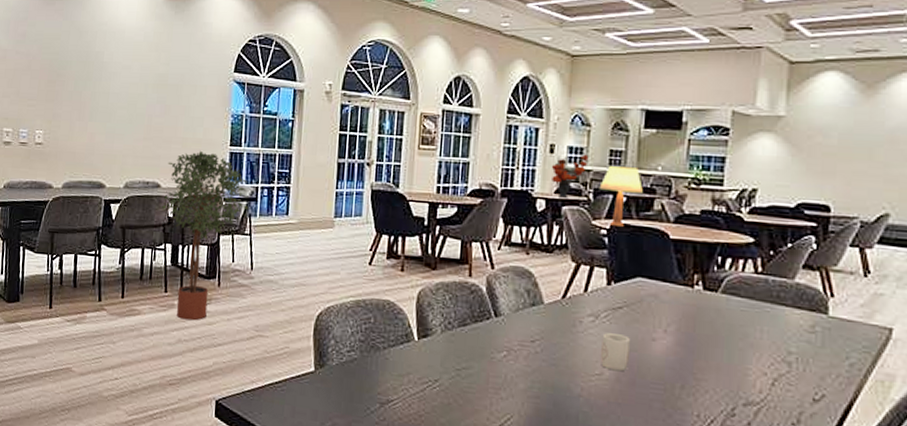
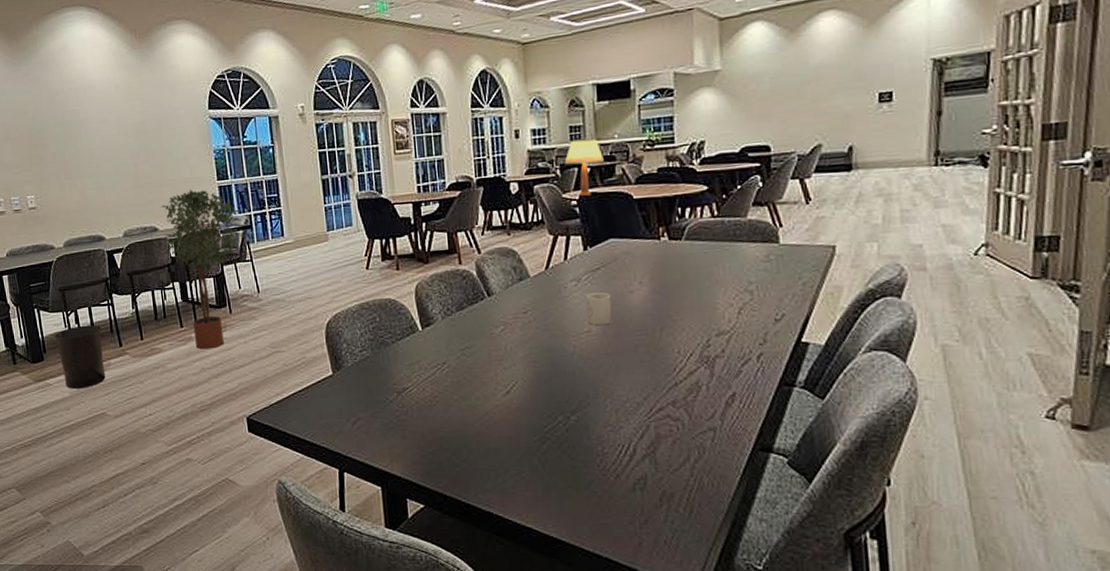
waste bin: none [35,272,84,338] -> present [55,324,106,389]
bouquet: present [551,150,589,199] -> none [518,133,552,179]

